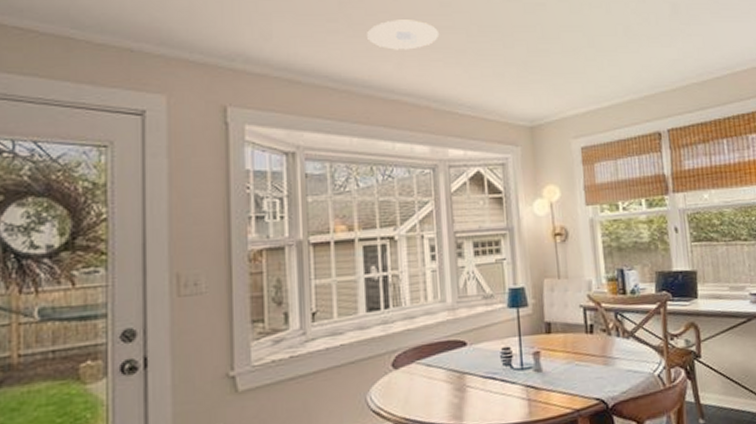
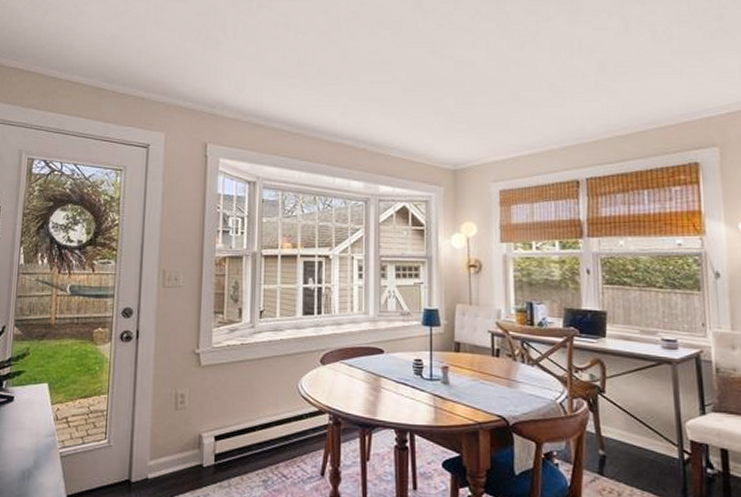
recessed light: present [367,20,440,50] -> none [319,76,379,101]

